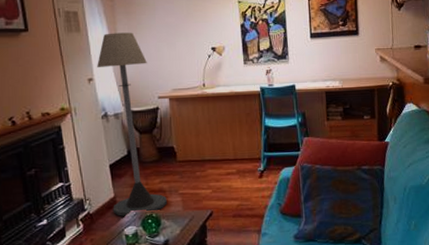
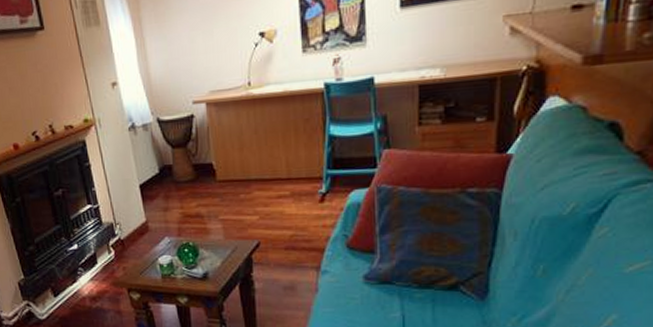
floor lamp: present [97,32,167,217] -> none [121,20,205,245]

